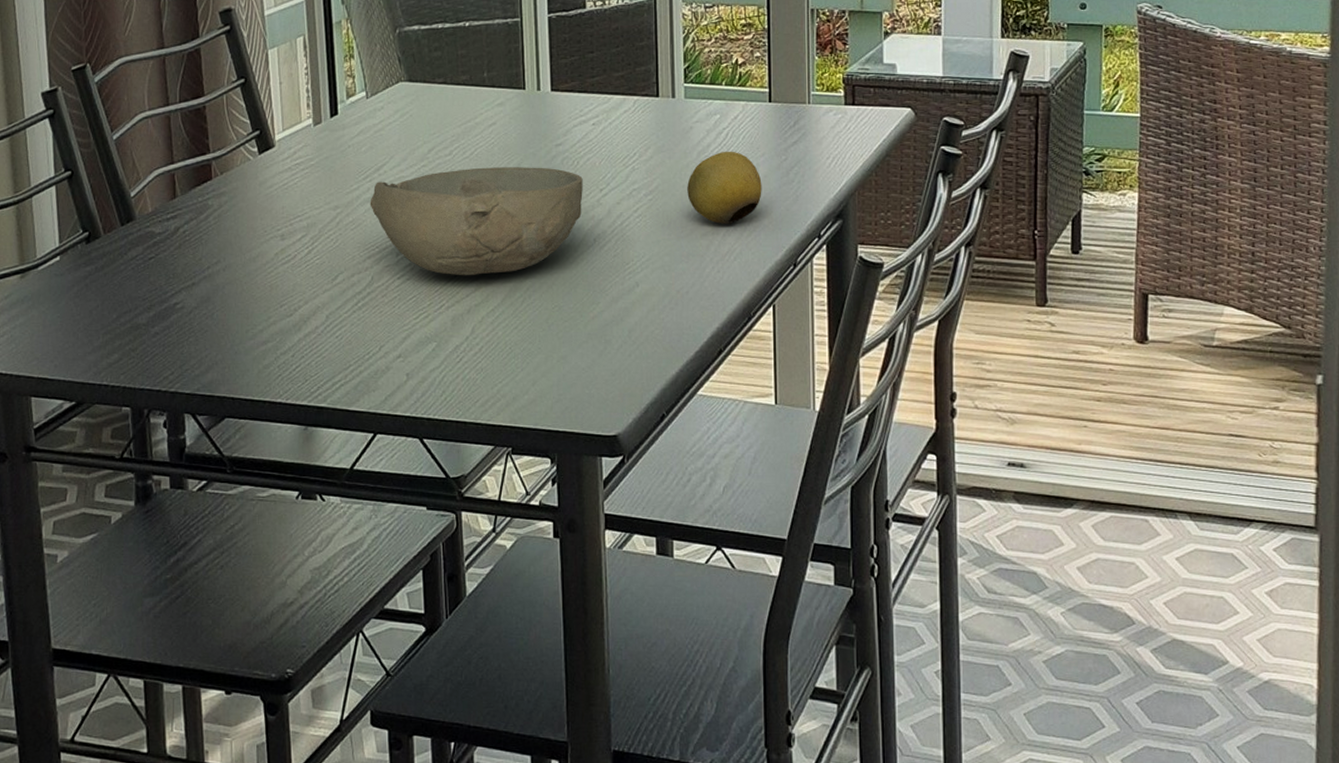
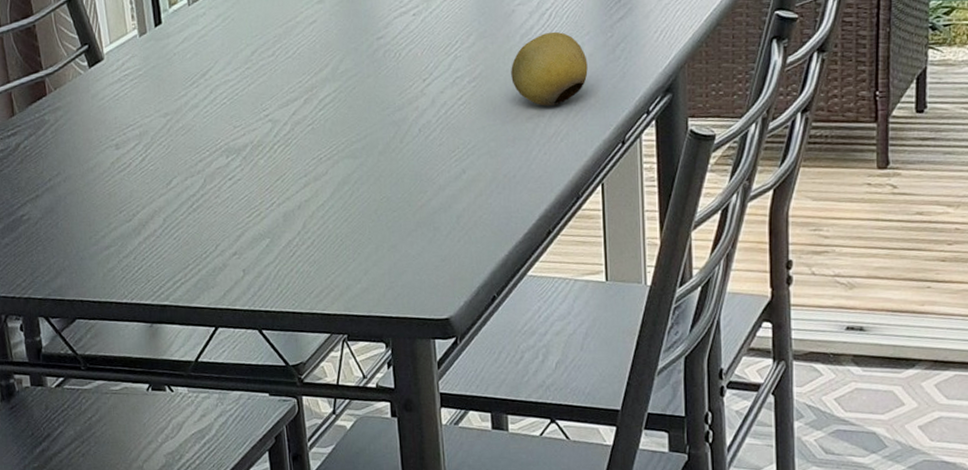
bowl: present [370,167,583,276] -> none [198,61,406,174]

